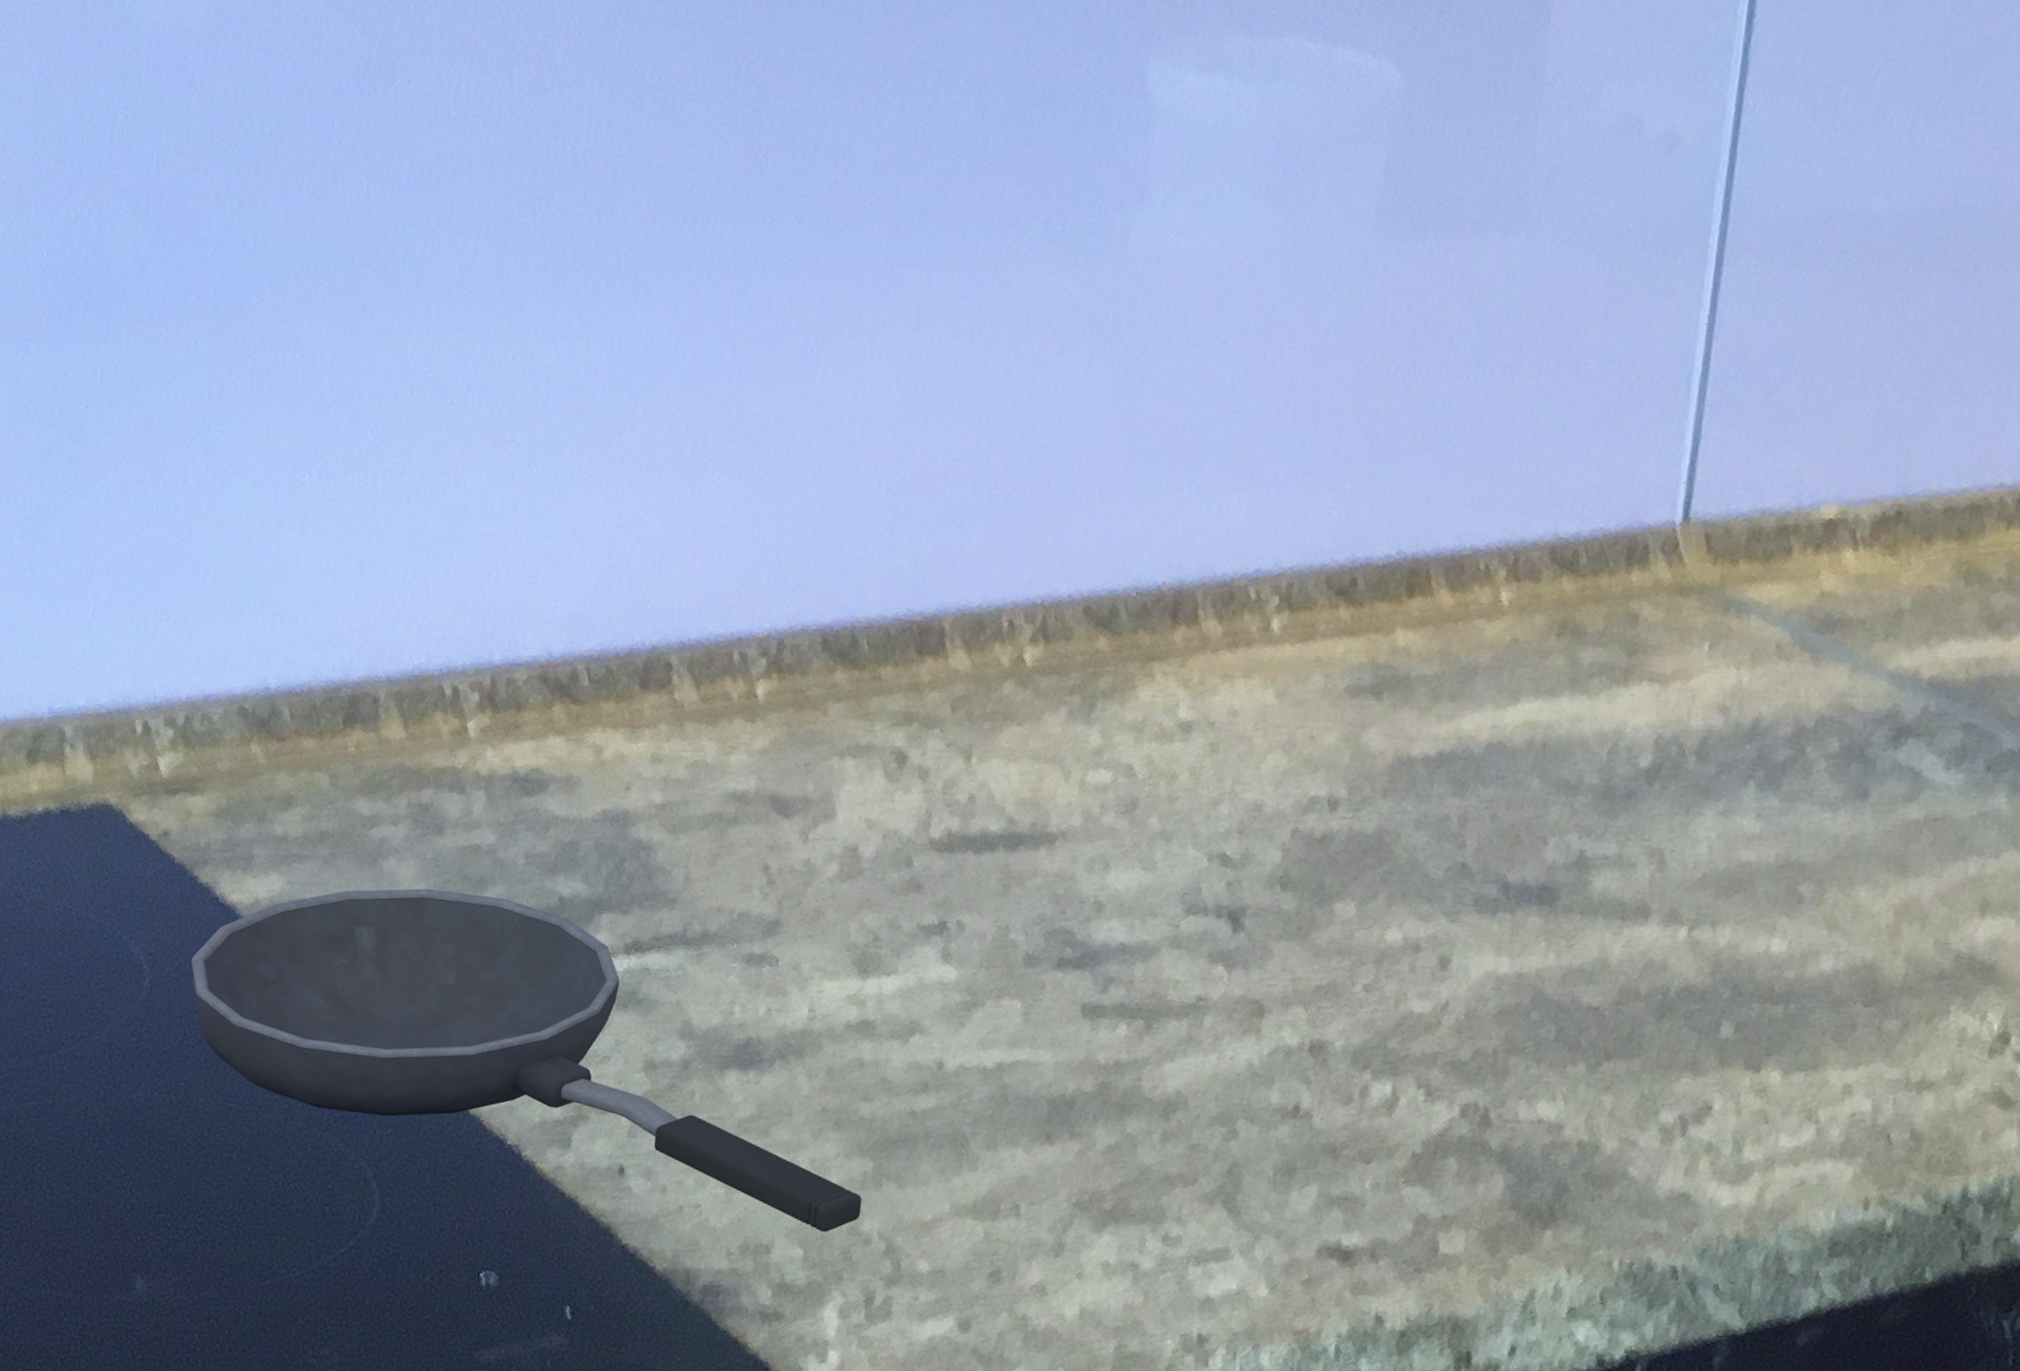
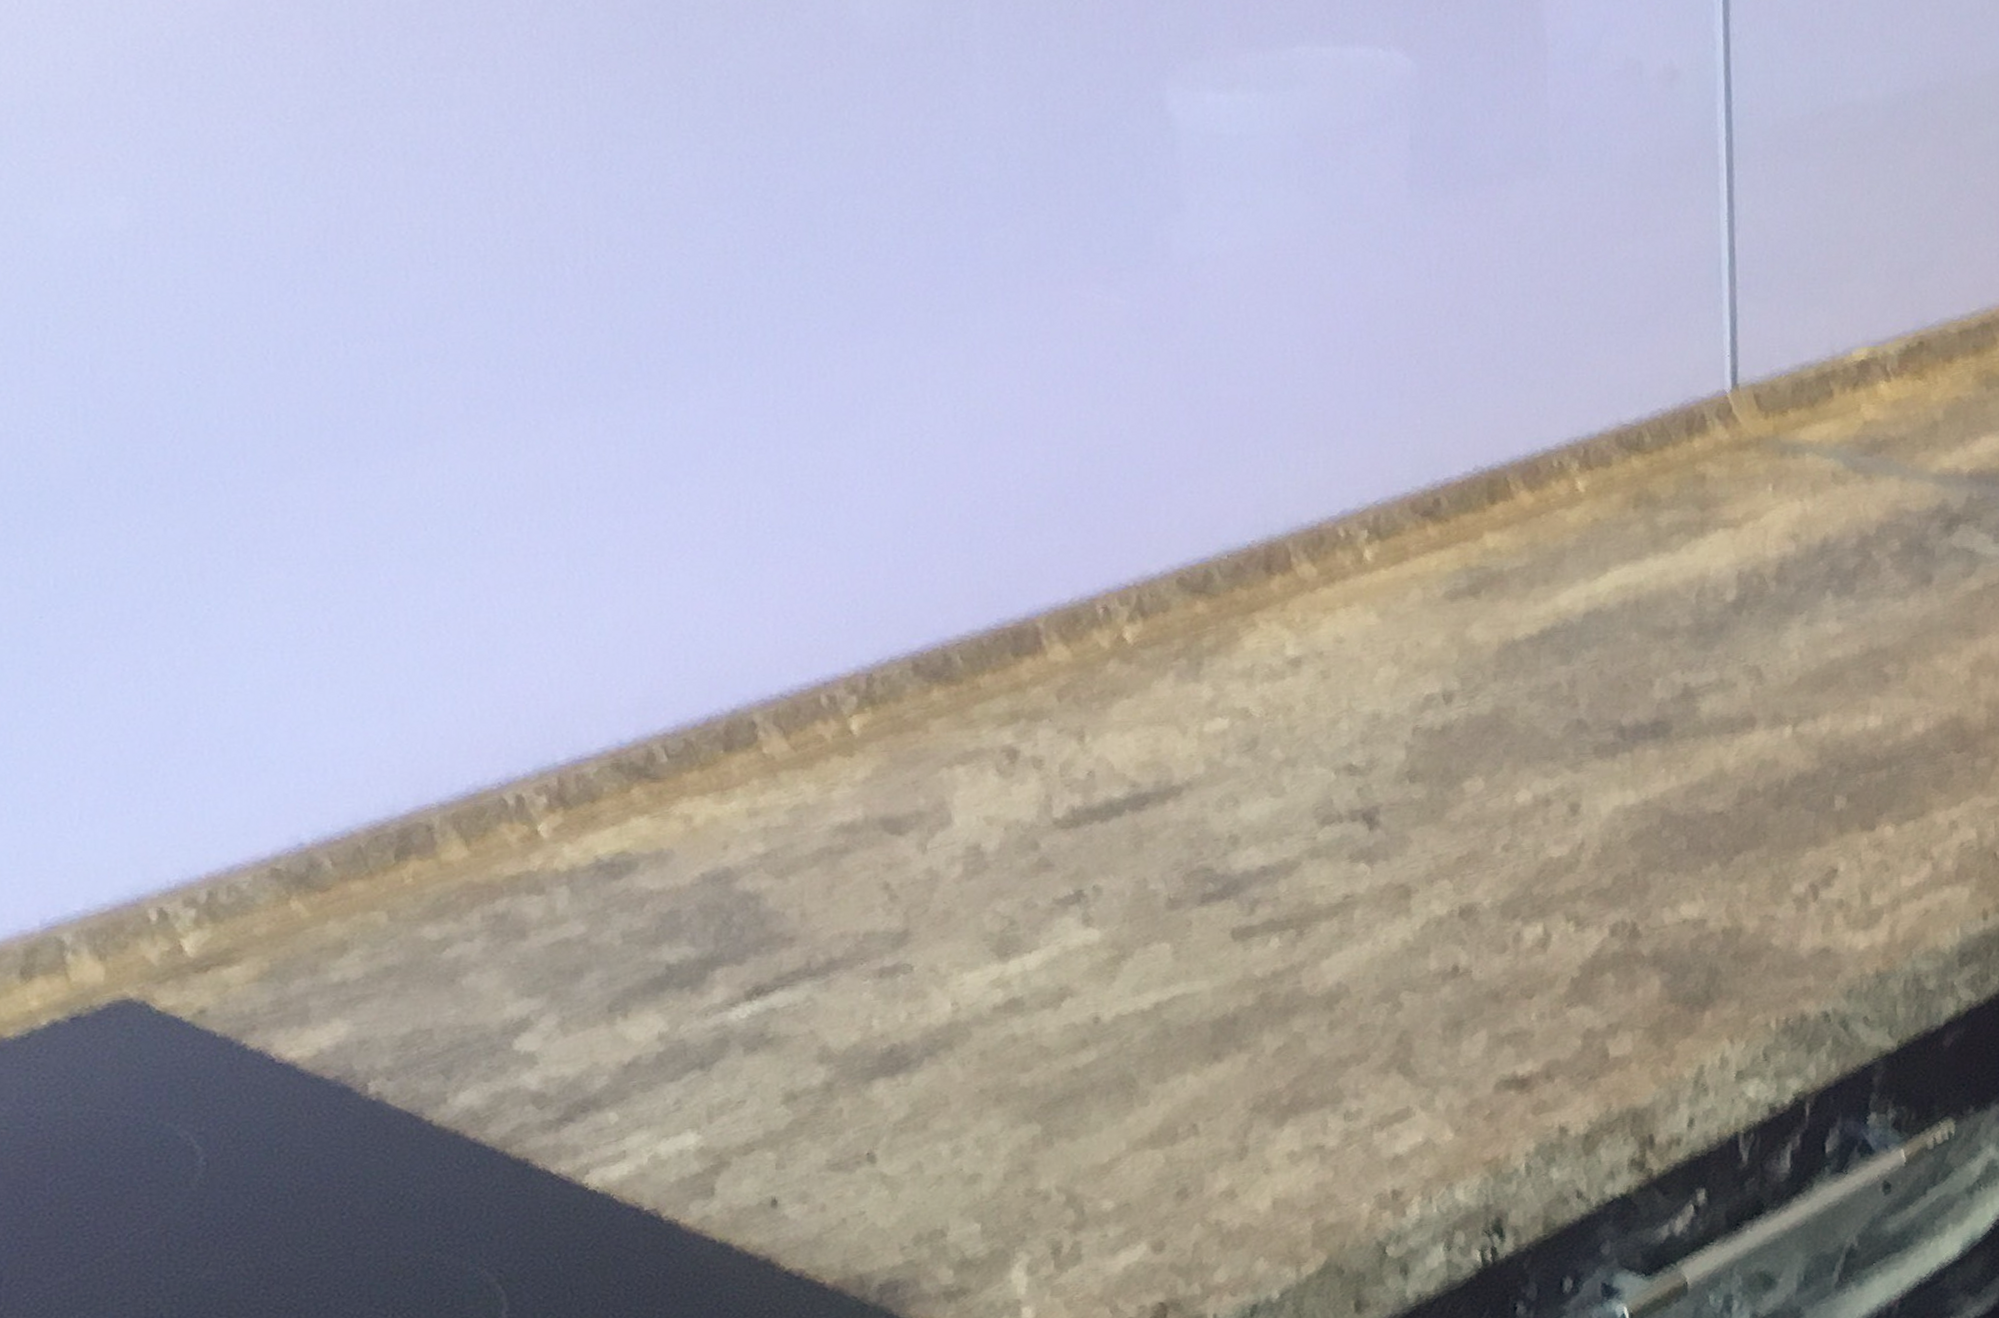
frying pan: present [190,888,862,1233] -> none [251,981,1036,1232]

